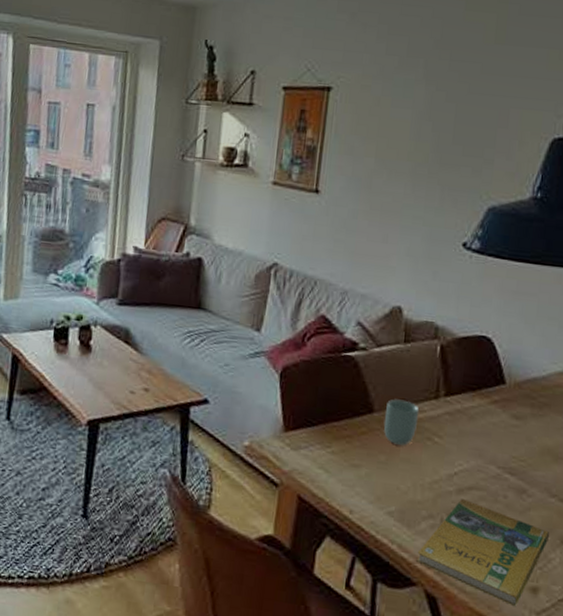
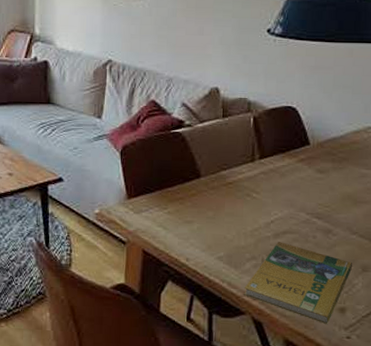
cup: present [383,399,420,445] -> none [210,165,239,202]

